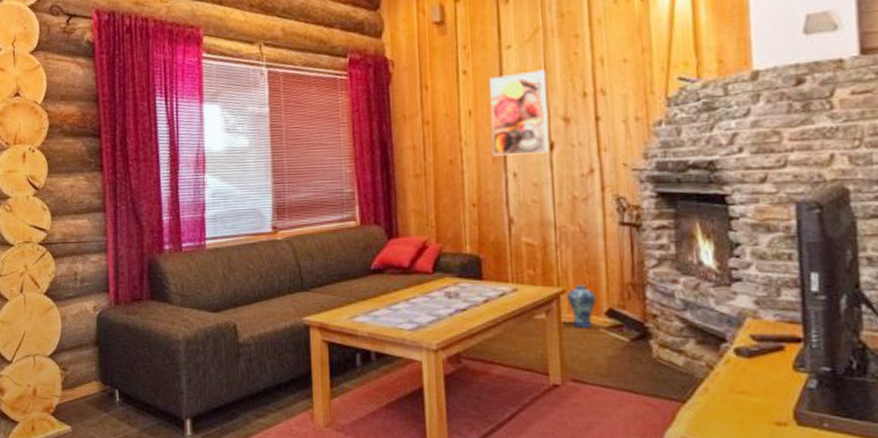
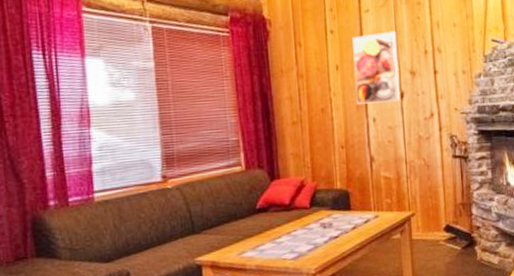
vase: present [567,285,596,329] -> none [416,207,437,243]

